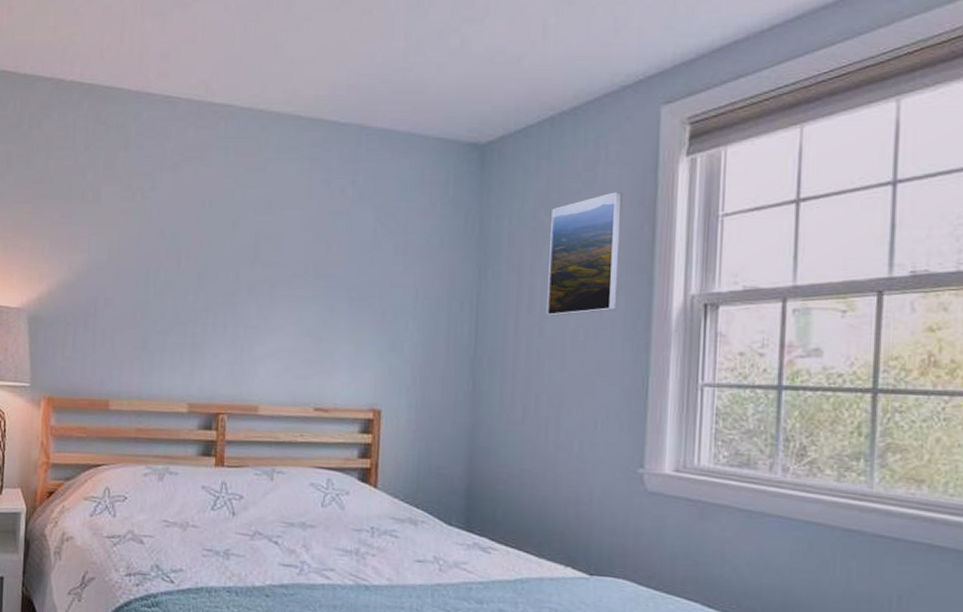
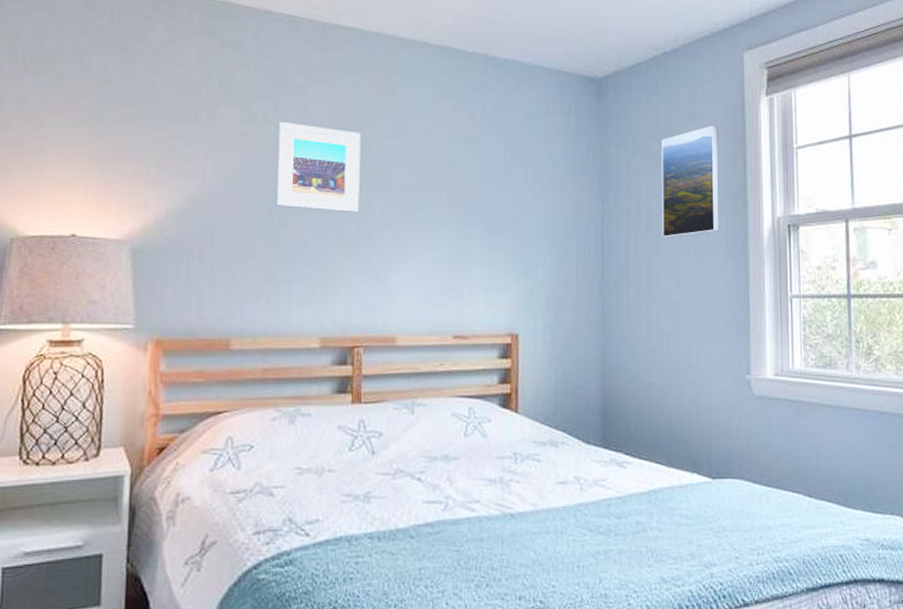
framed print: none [150,199,231,287] -> present [275,122,361,214]

